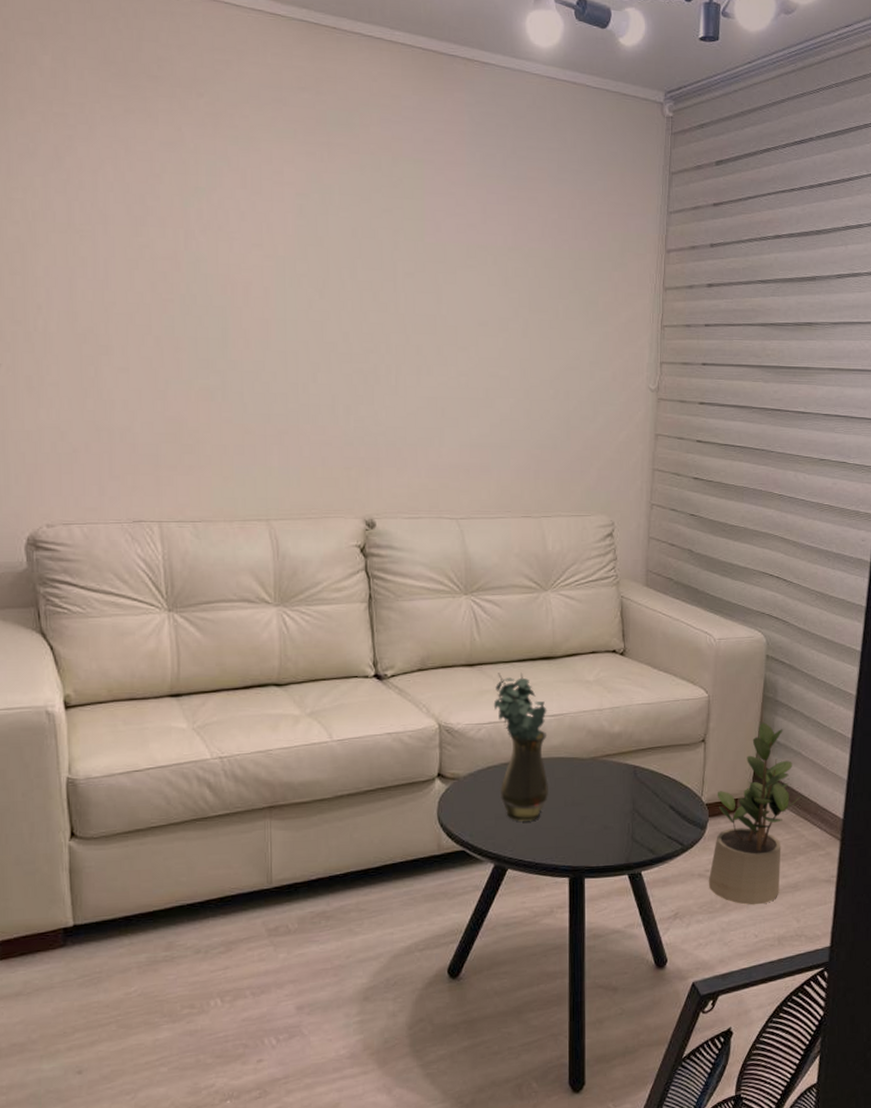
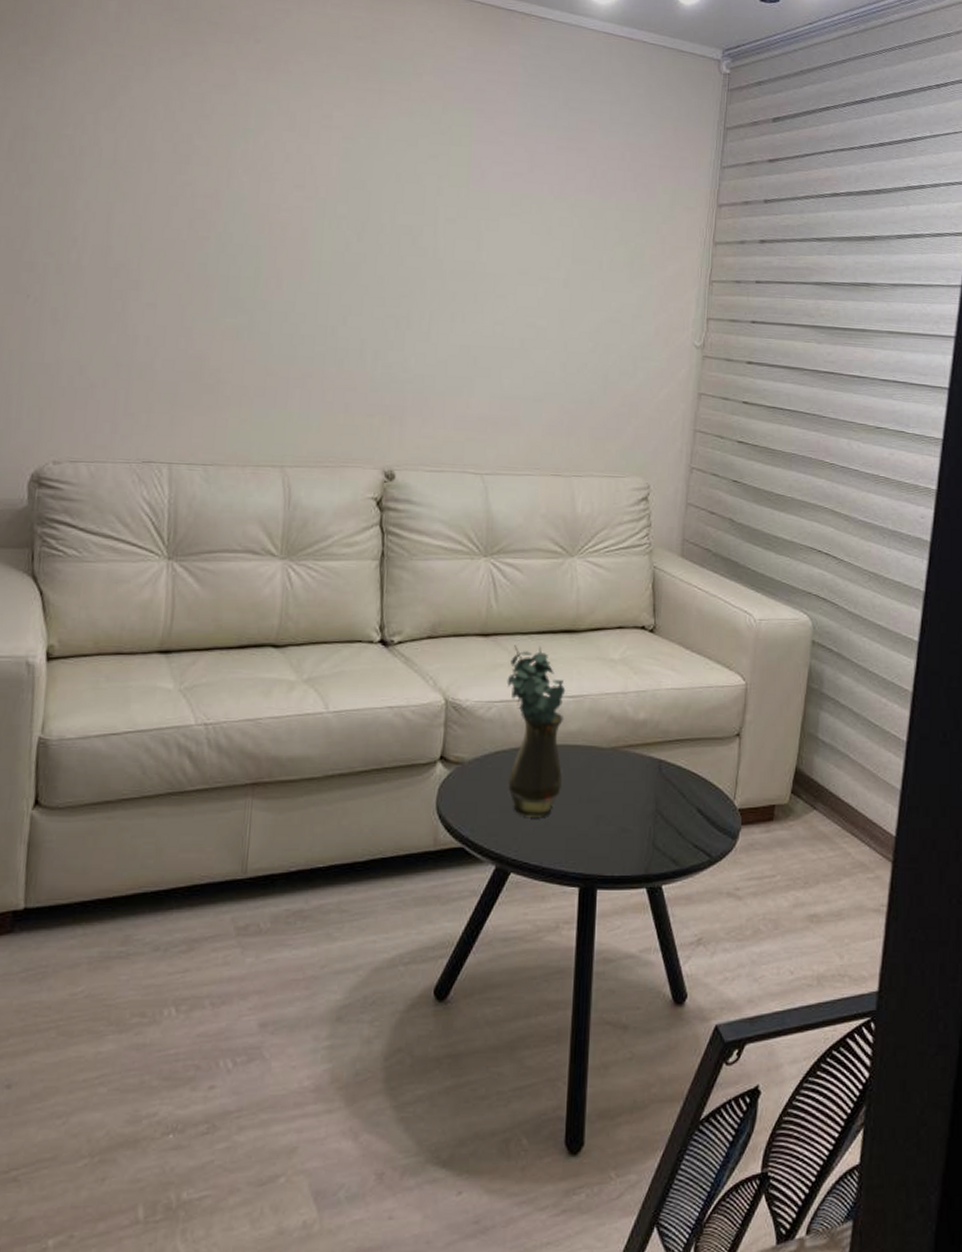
potted plant: present [708,722,802,905] -> none [738,717,848,935]

